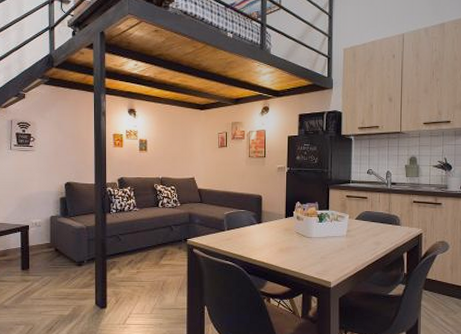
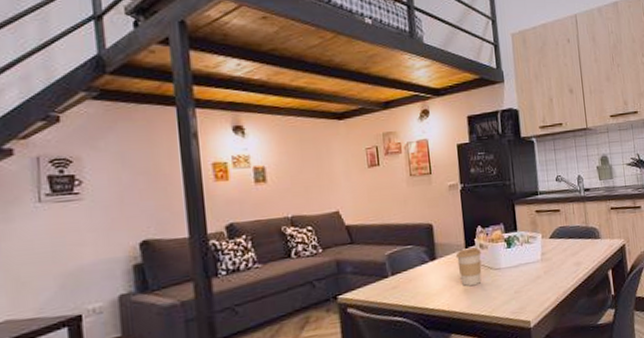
coffee cup: none [277,218,298,247] -> present [455,247,482,286]

